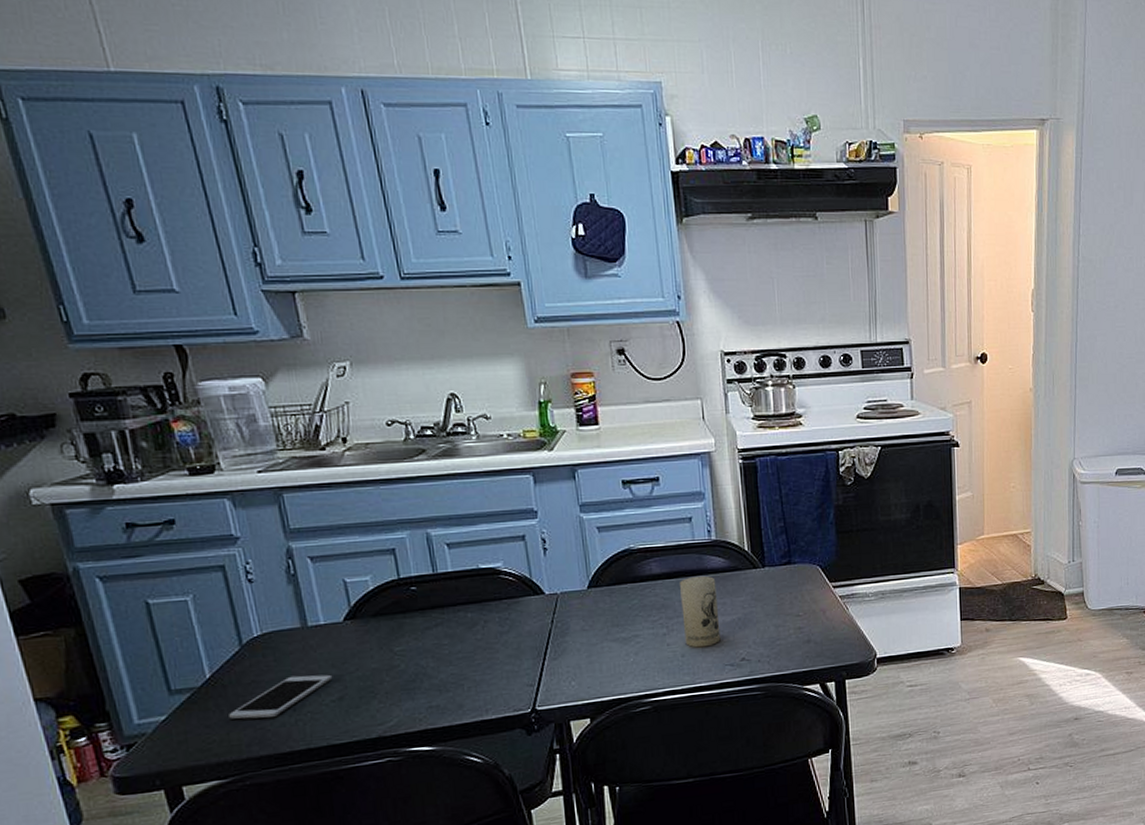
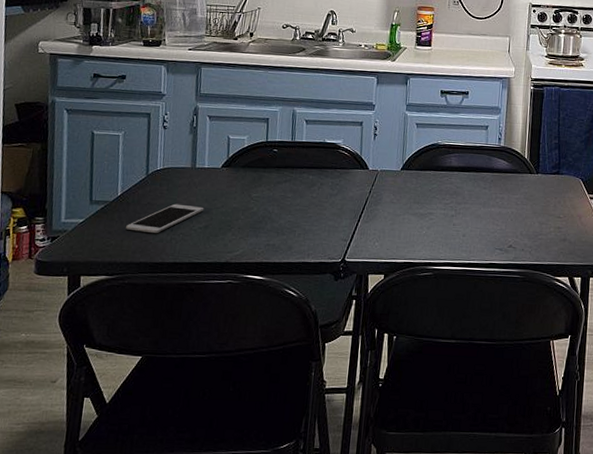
candle: present [680,575,721,648] -> none [467,172,499,231]

